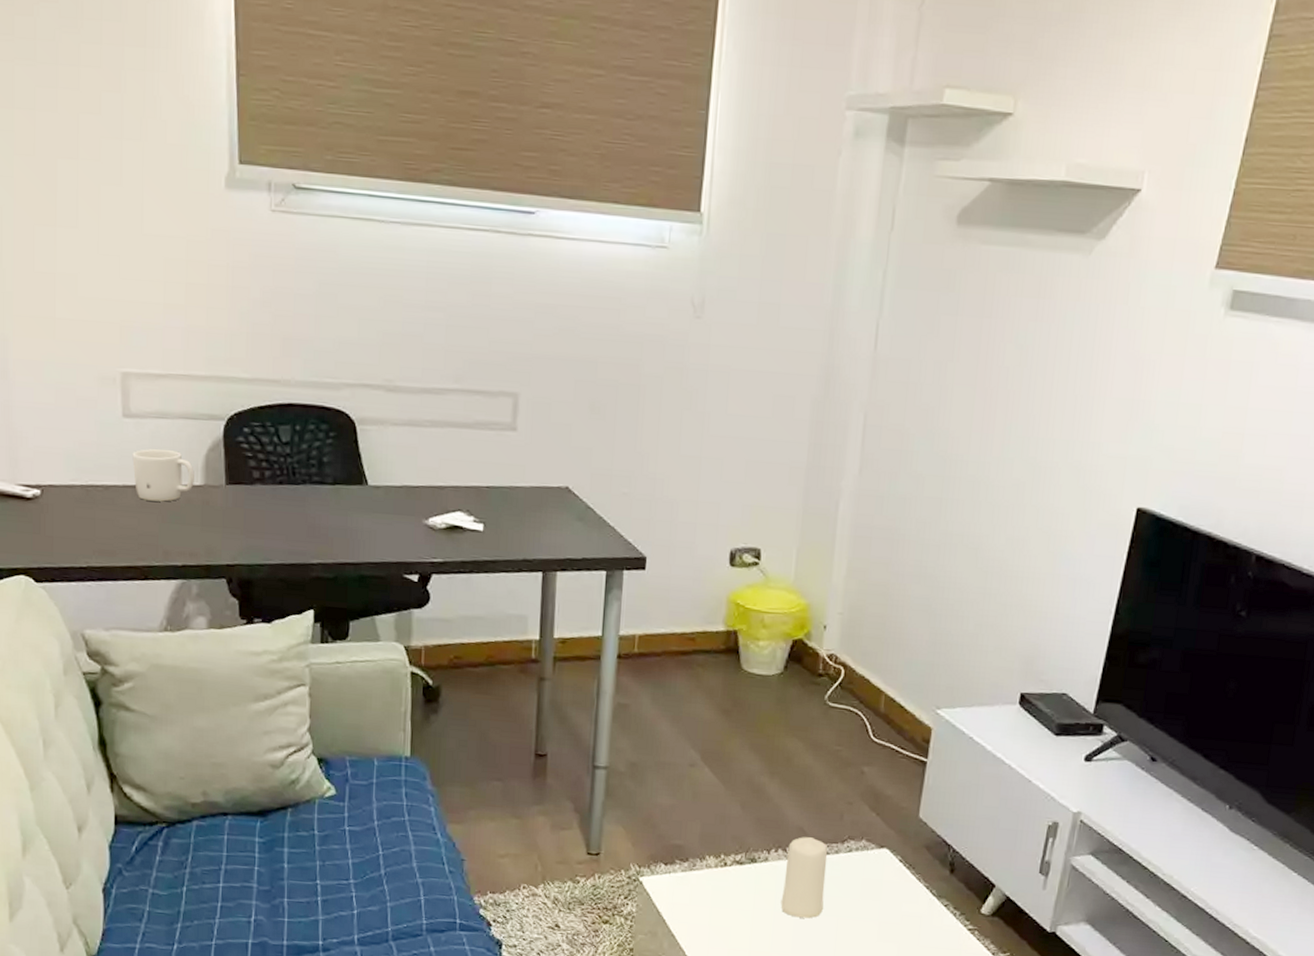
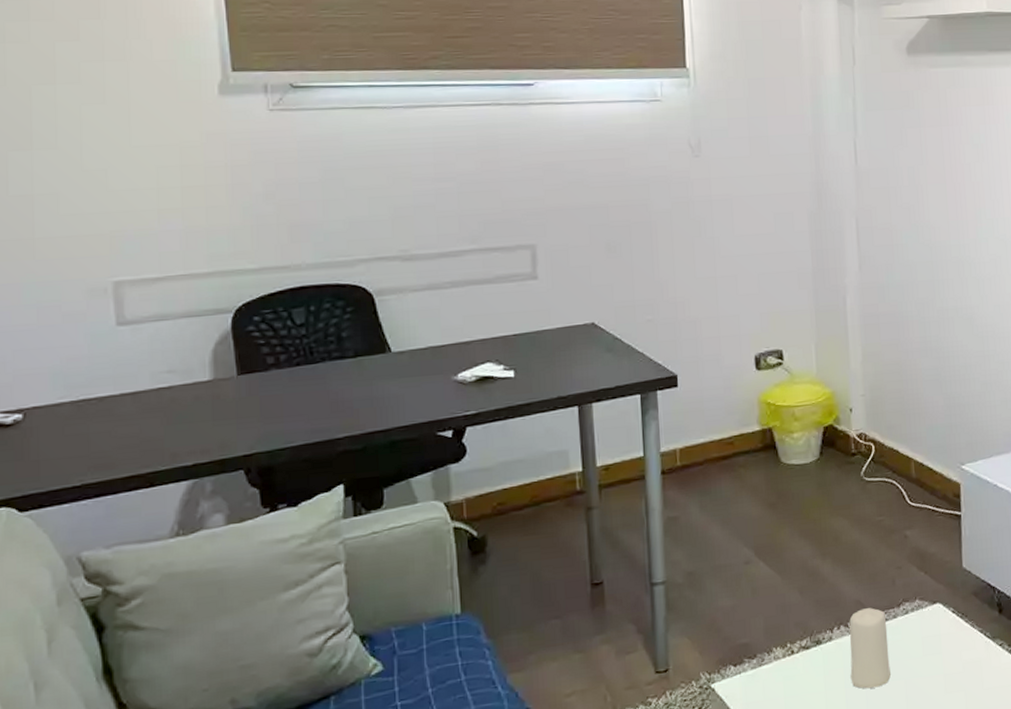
mug: present [132,448,194,502] -> none [130,350,202,406]

